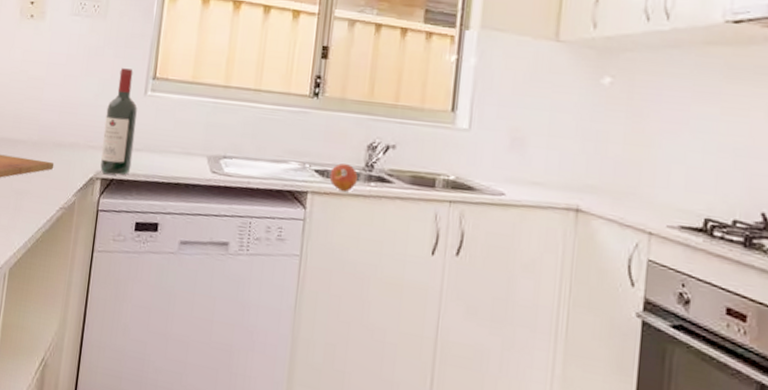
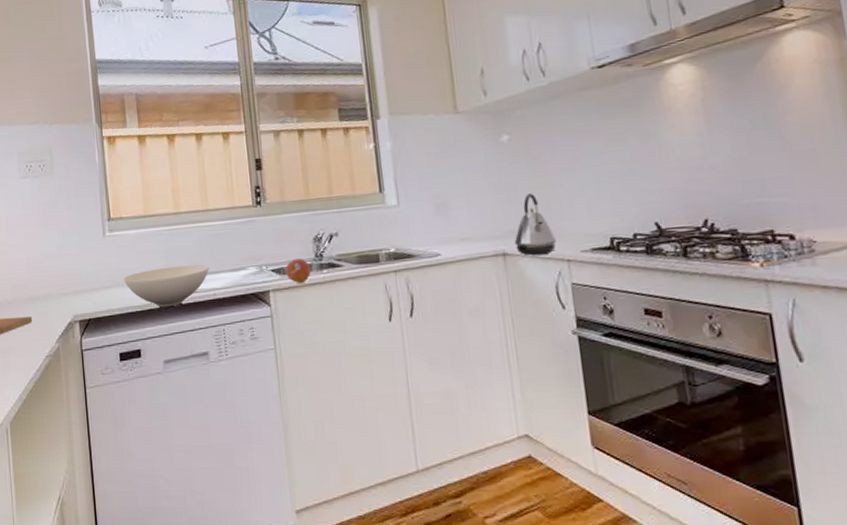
wine bottle: present [100,68,138,175] -> none [71,216,105,315]
bowl: none [156,140,248,186] -> present [124,264,209,308]
kettle: none [591,148,641,221] -> present [514,193,556,255]

